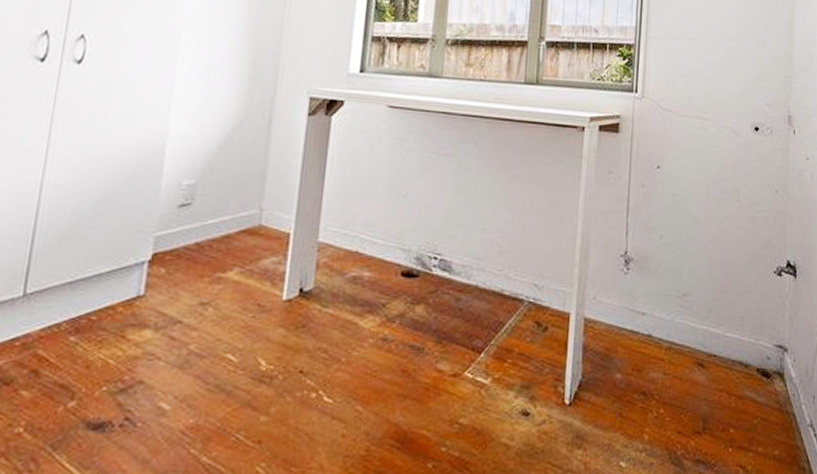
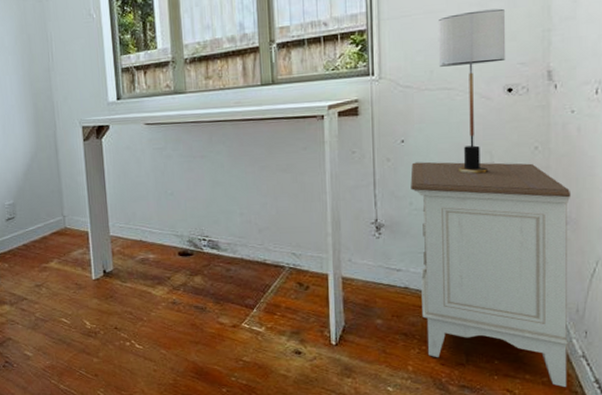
nightstand: none [662,191,805,463] -> present [410,161,572,388]
table lamp: none [697,45,757,212] -> present [437,8,506,174]

